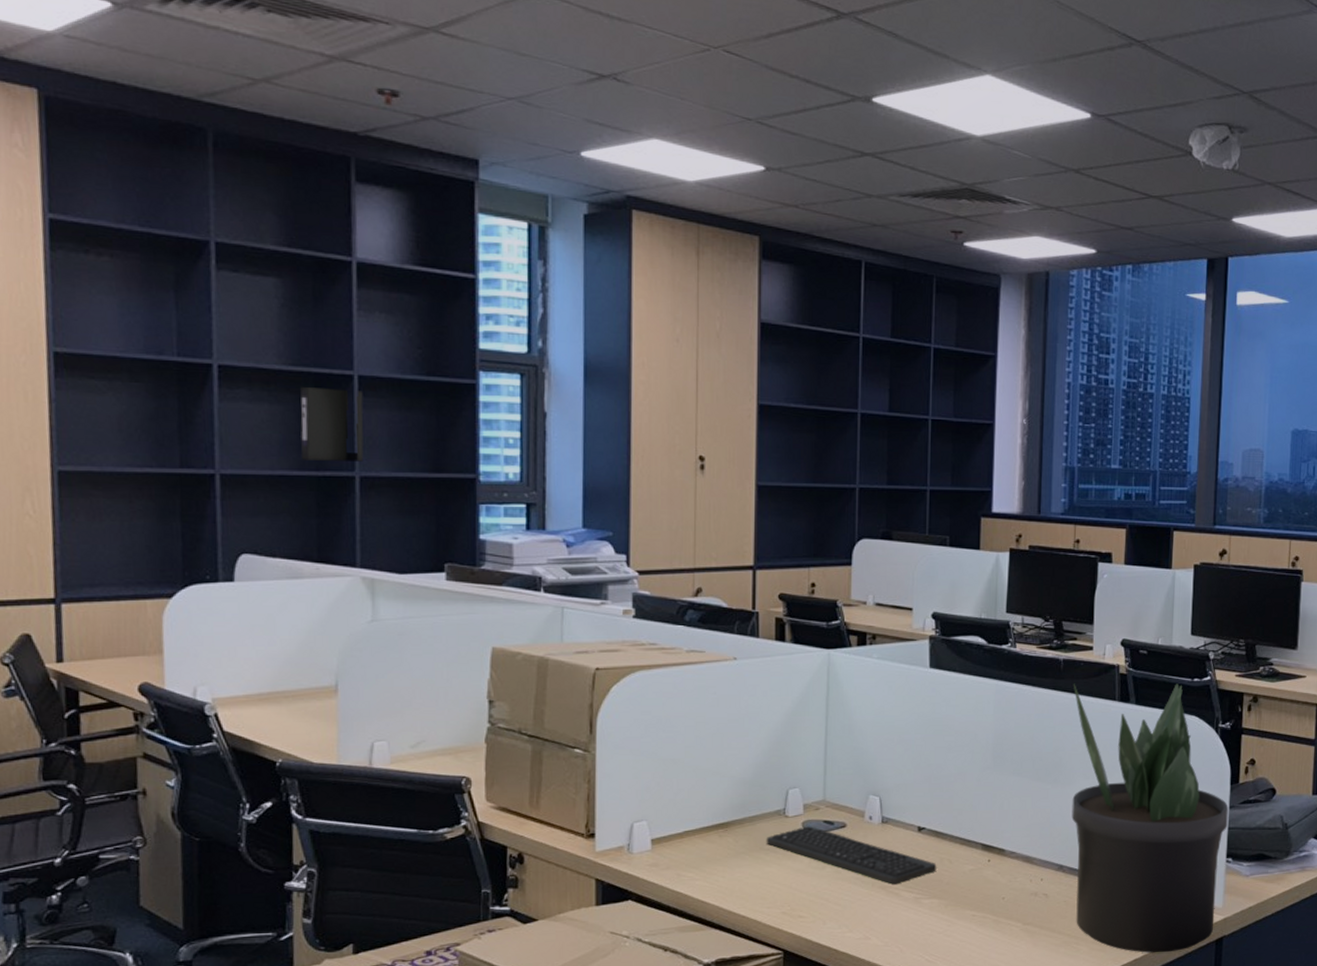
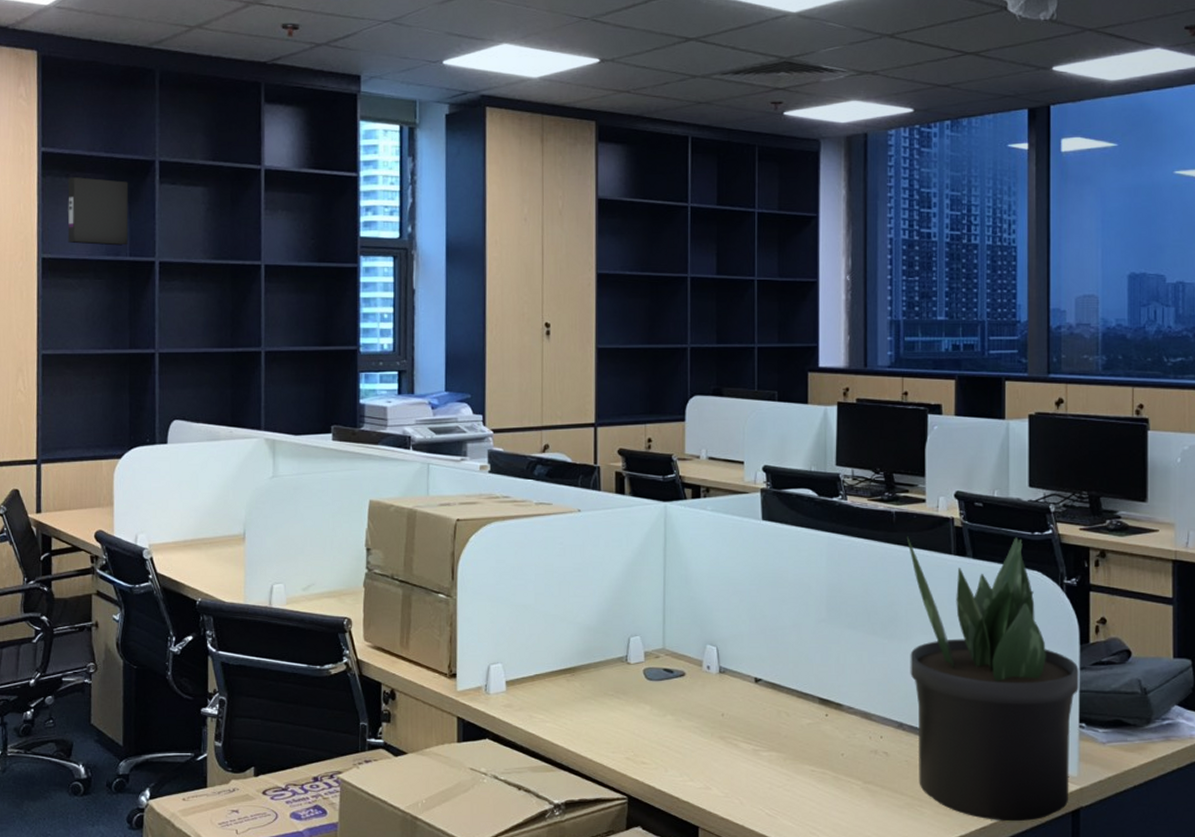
binder: none [88,254,175,343] -> present [67,177,129,246]
binder: present [300,387,364,462] -> none [219,277,269,339]
computer keyboard: present [766,826,937,884] -> none [610,673,774,735]

